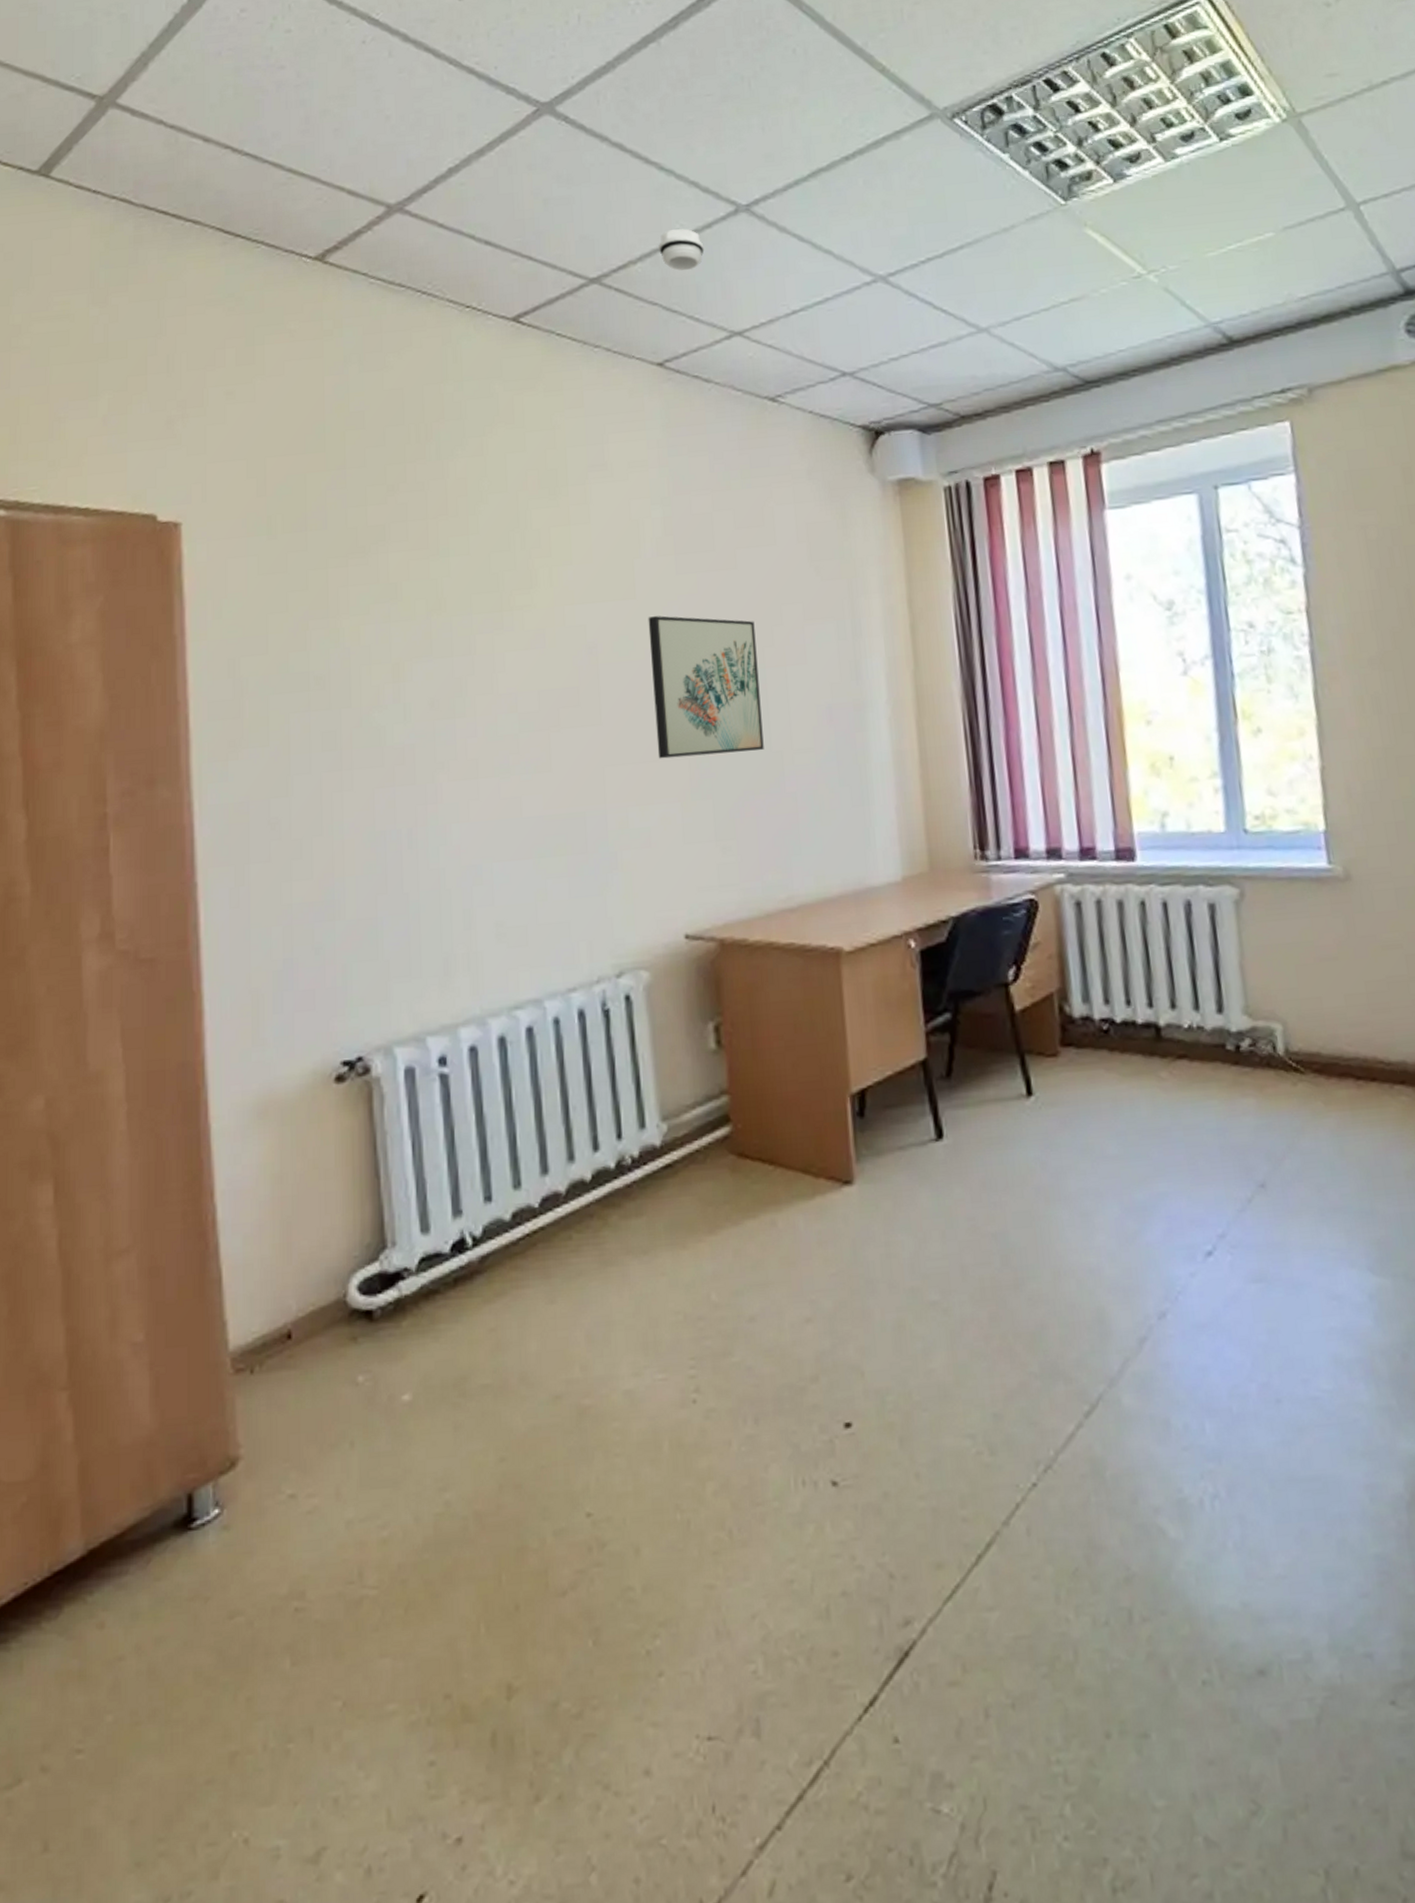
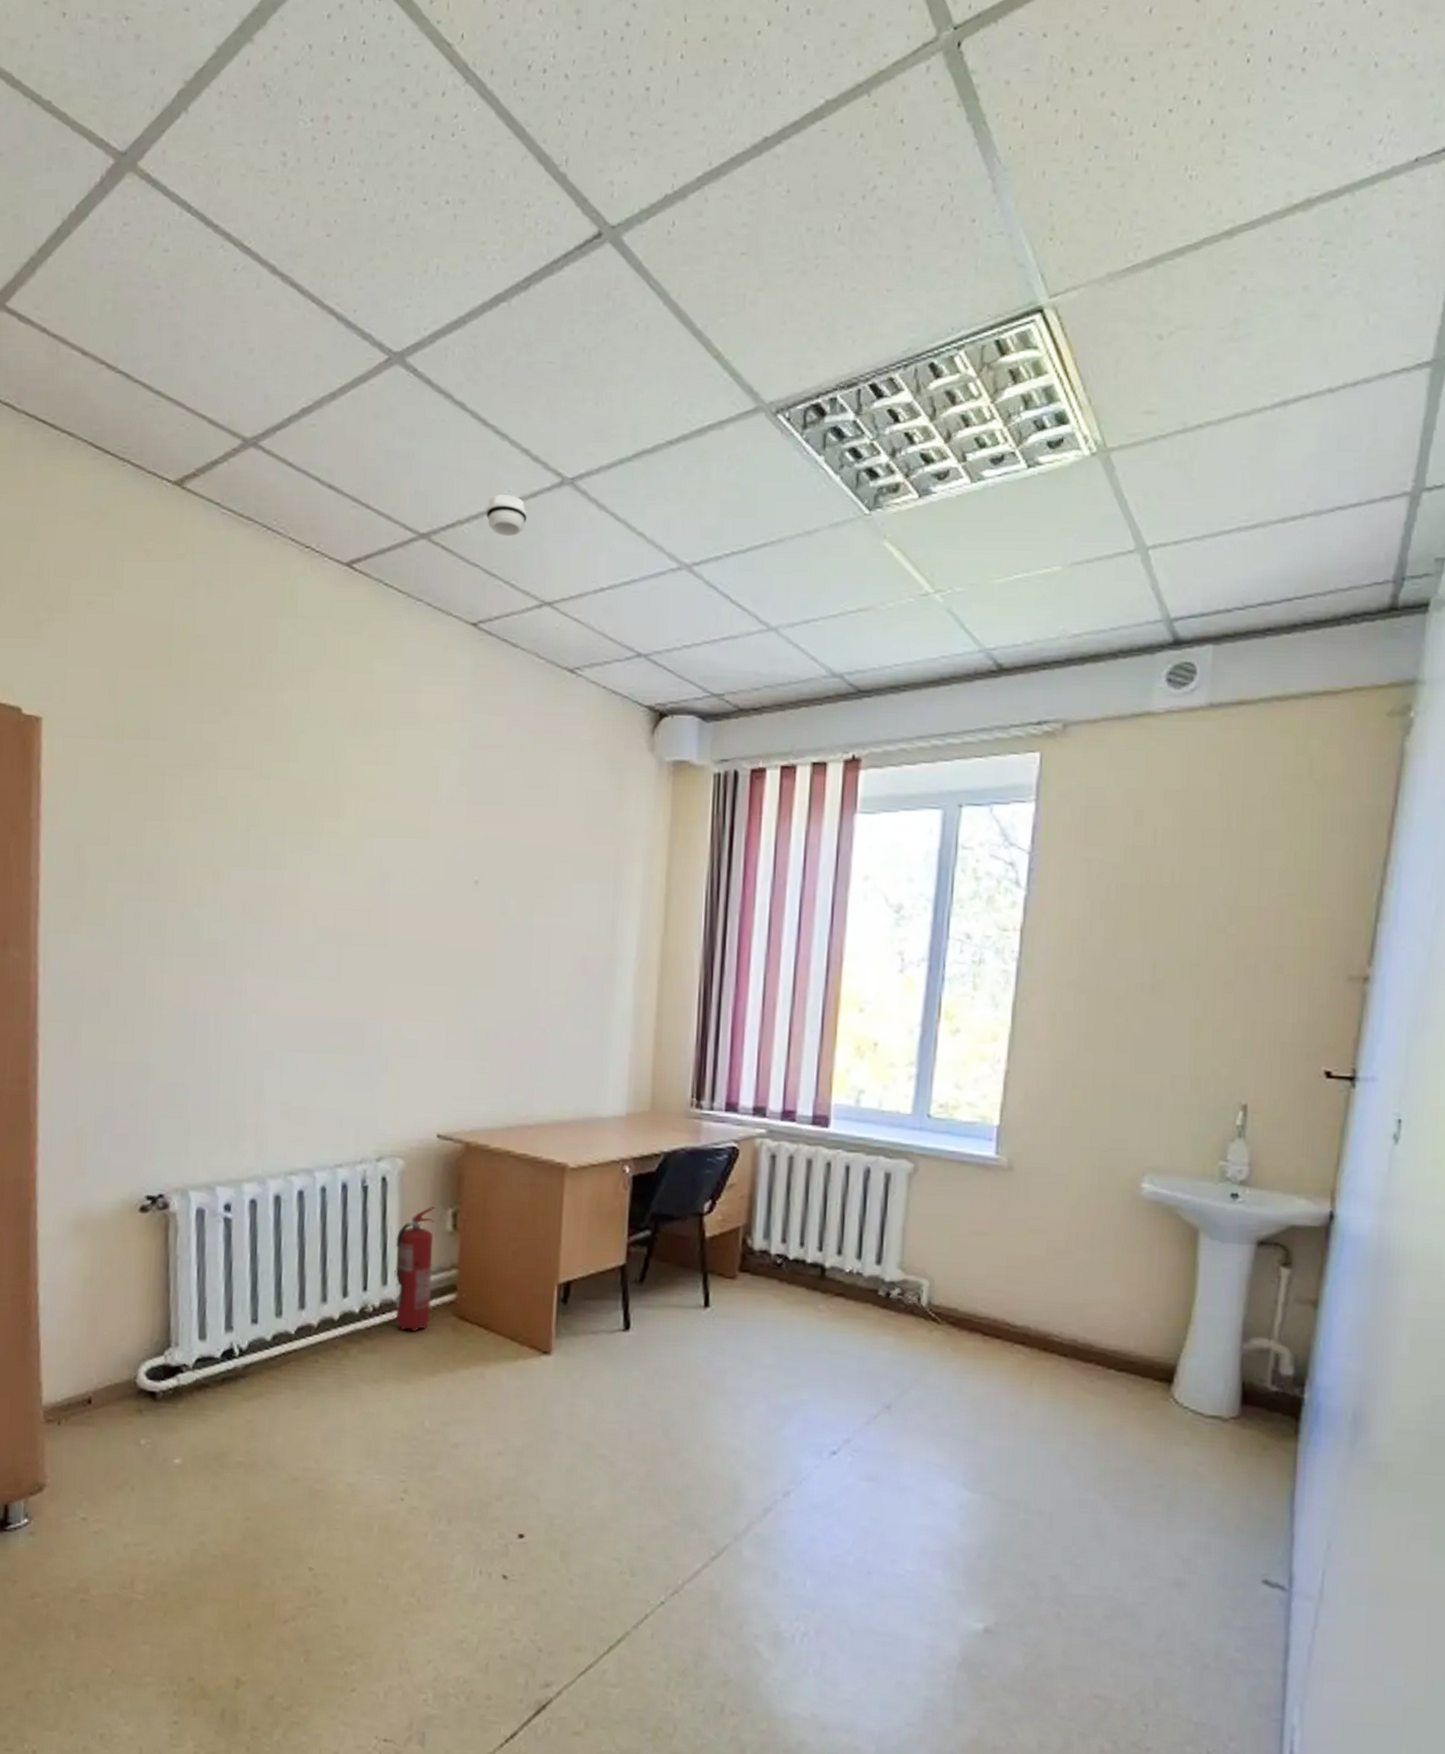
wall art: present [648,616,764,759] -> none [432,857,529,987]
fire extinguisher: none [649,1022,702,1182] -> present [394,1206,435,1332]

